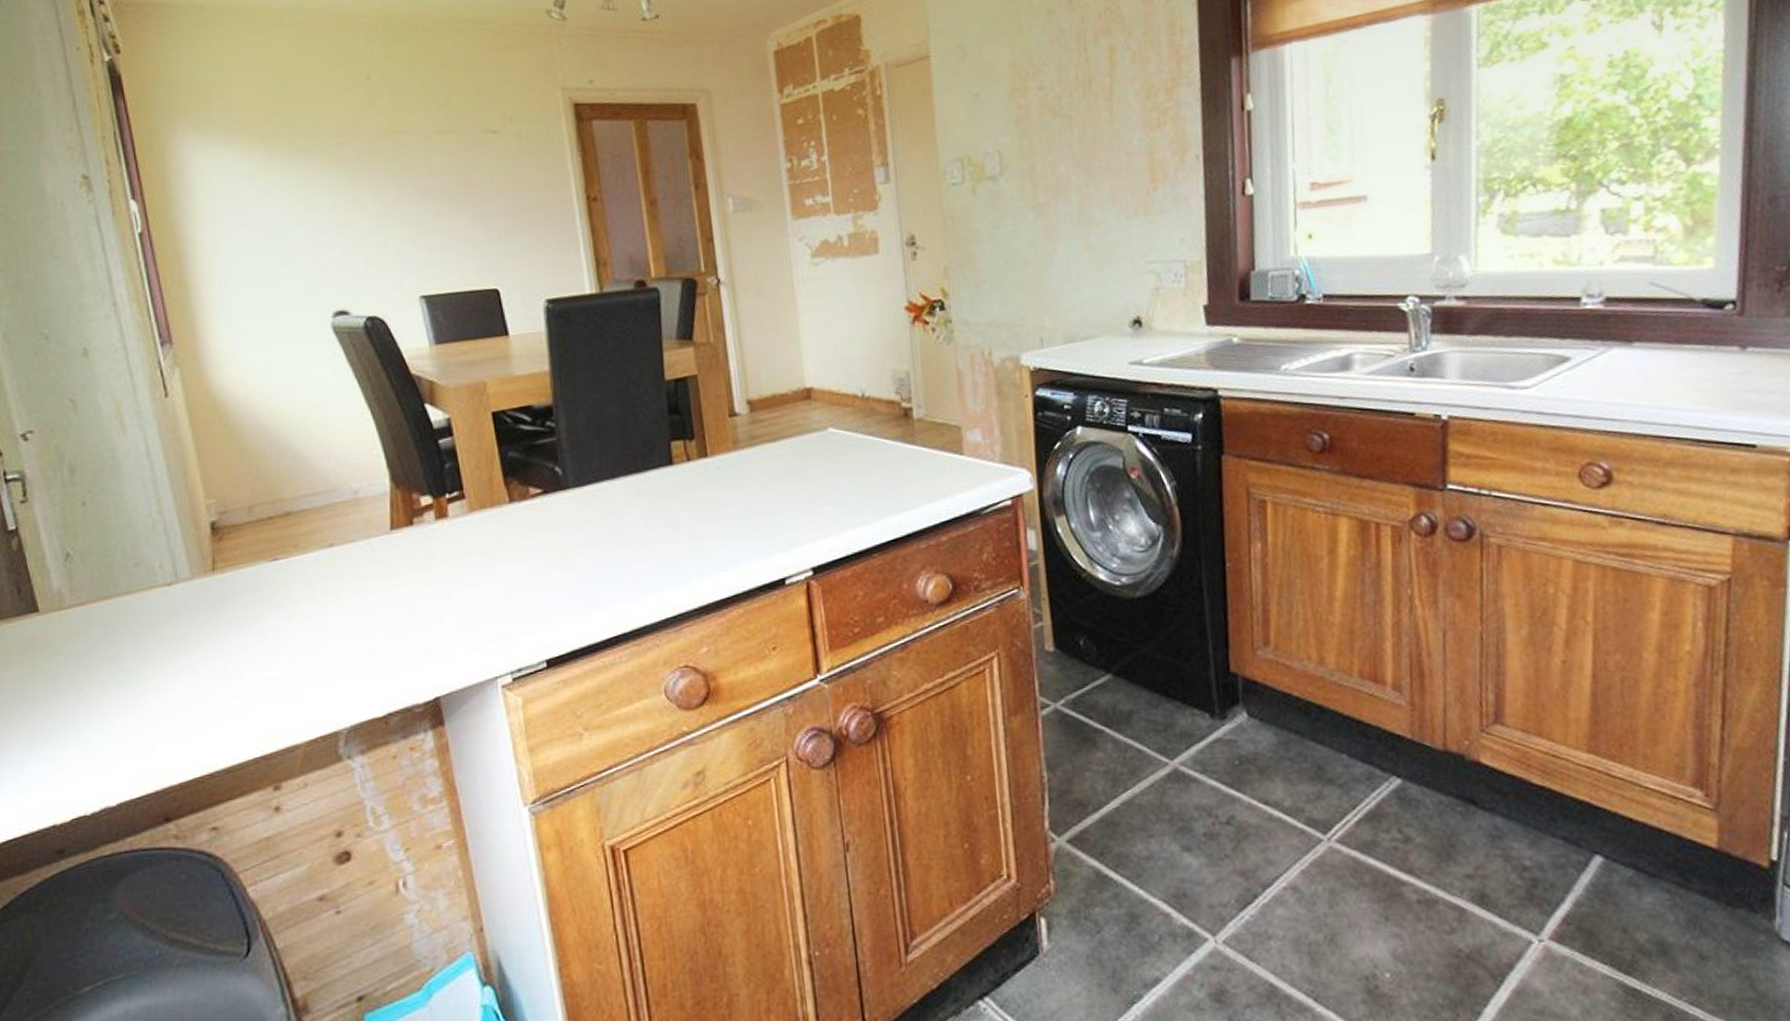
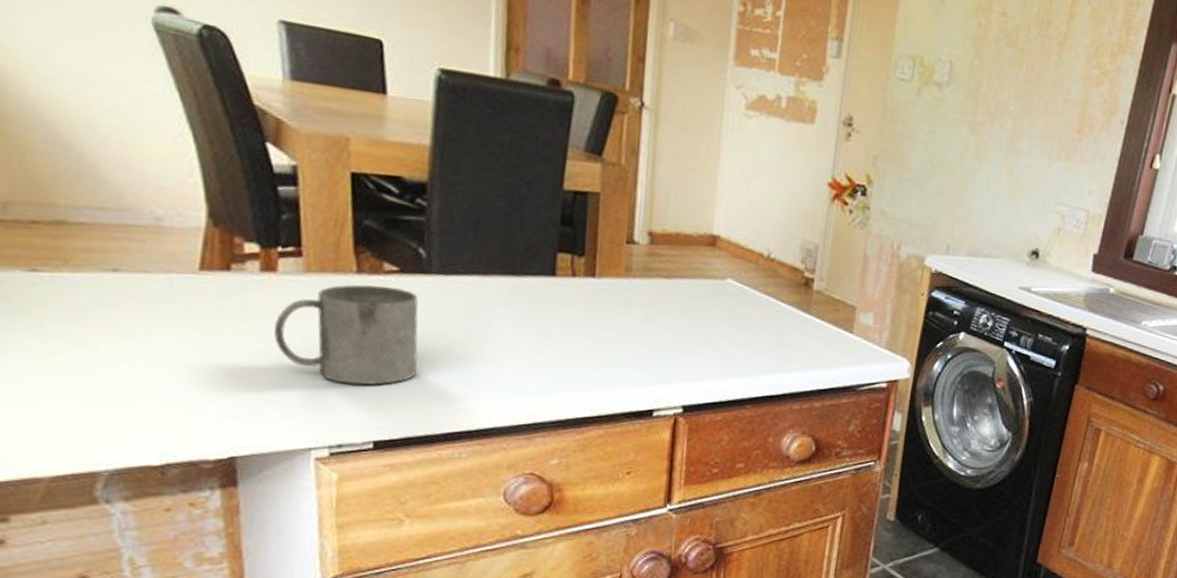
mug: none [453,508,572,610] -> present [274,284,418,385]

